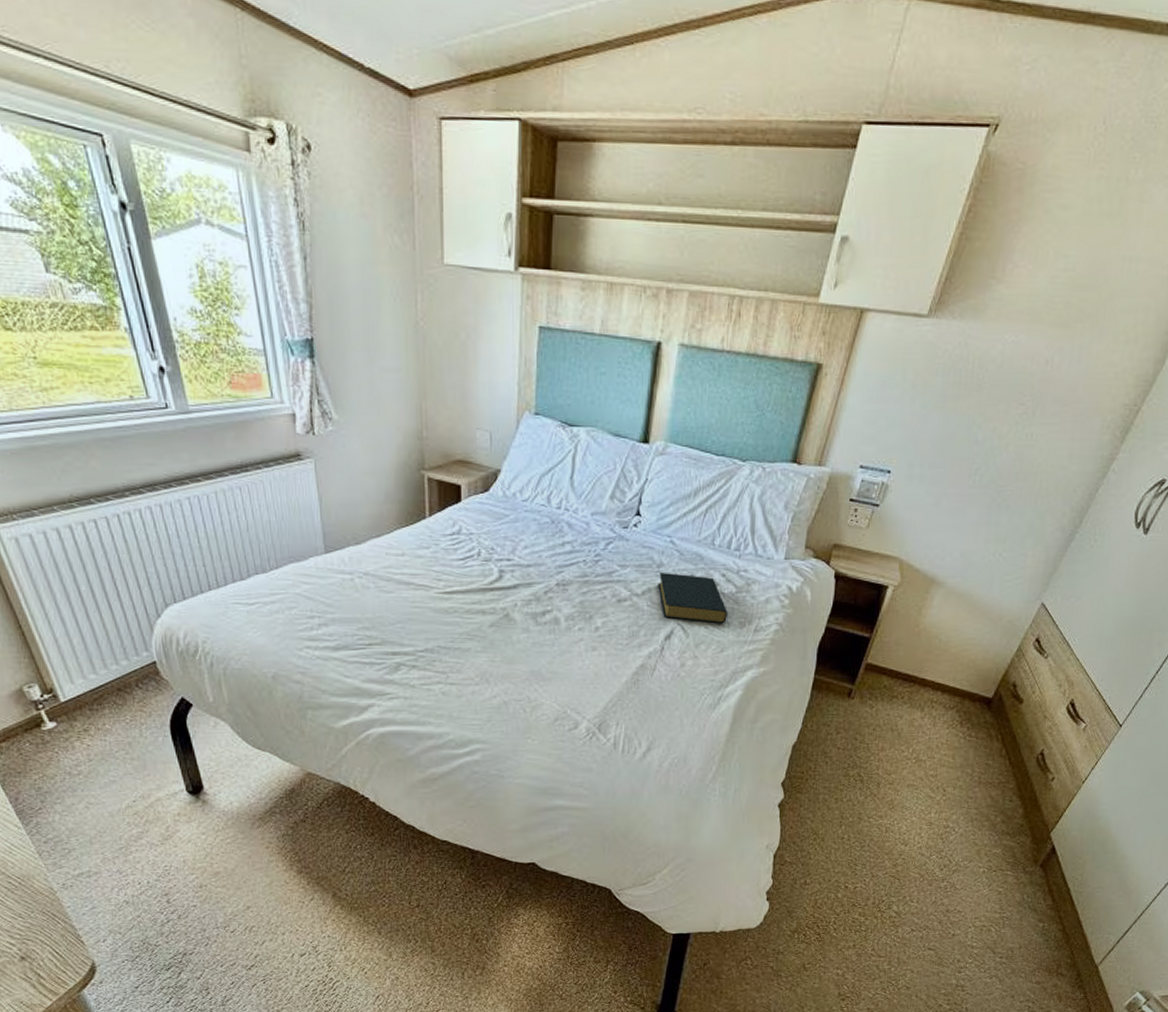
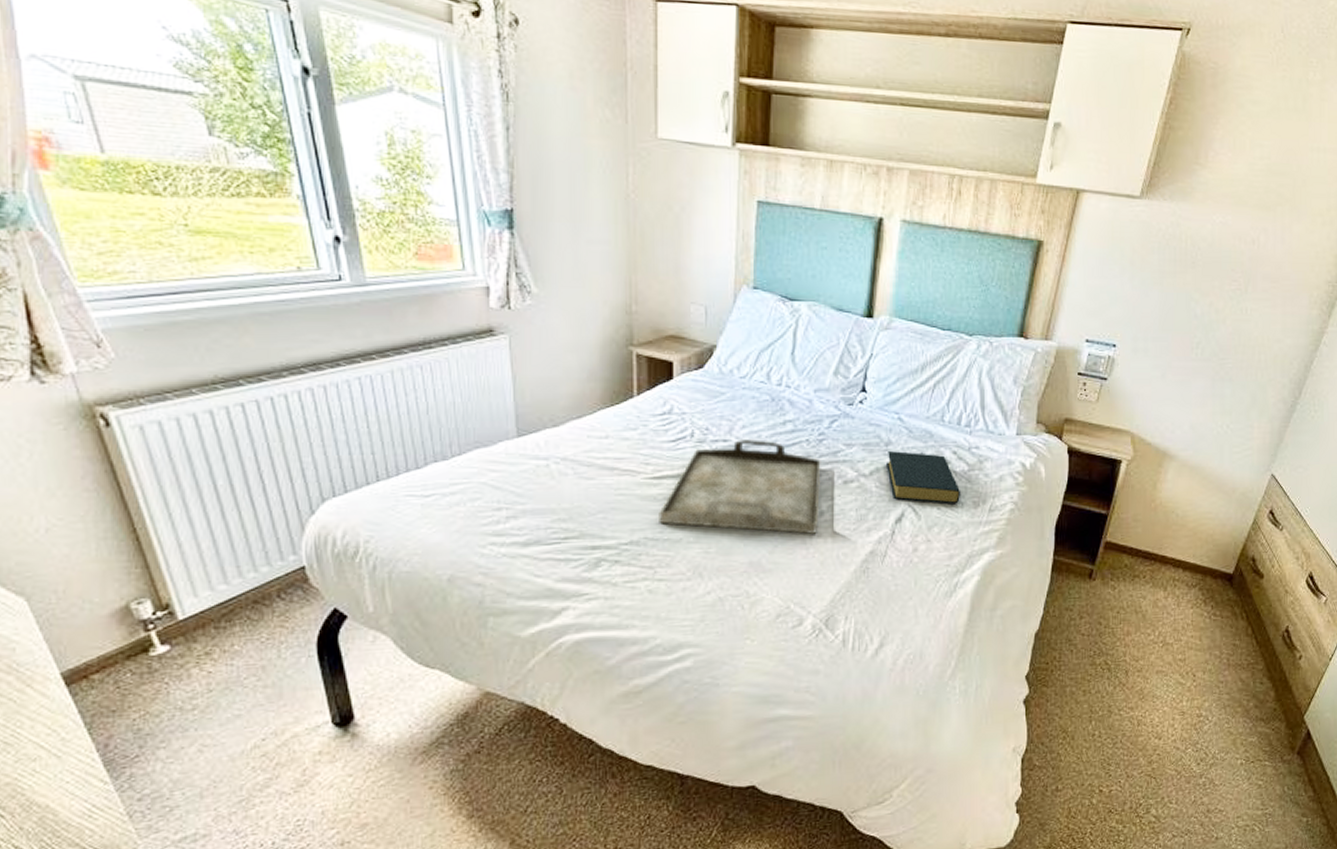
serving tray: none [450,559,597,647] -> present [659,439,821,534]

